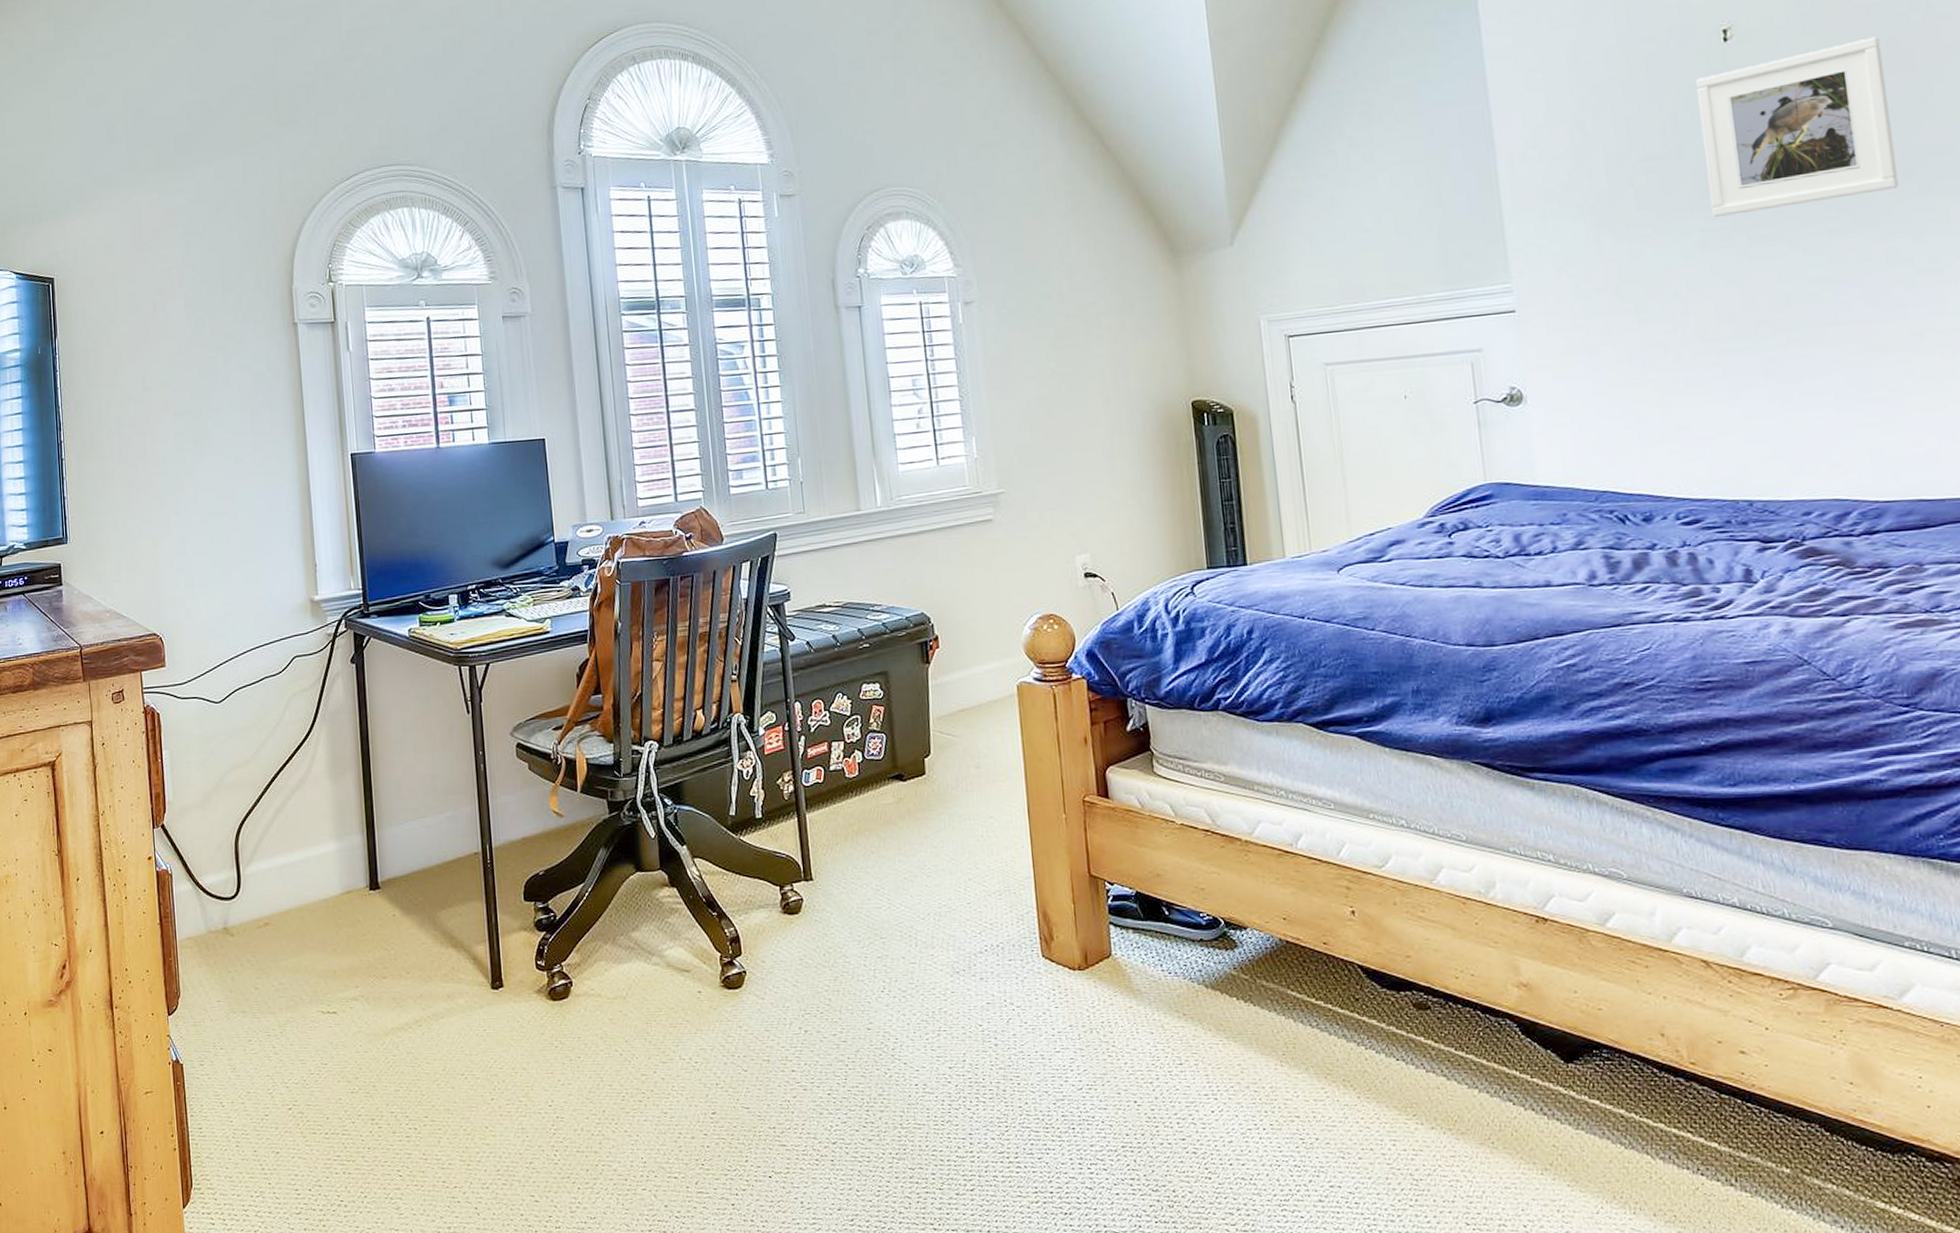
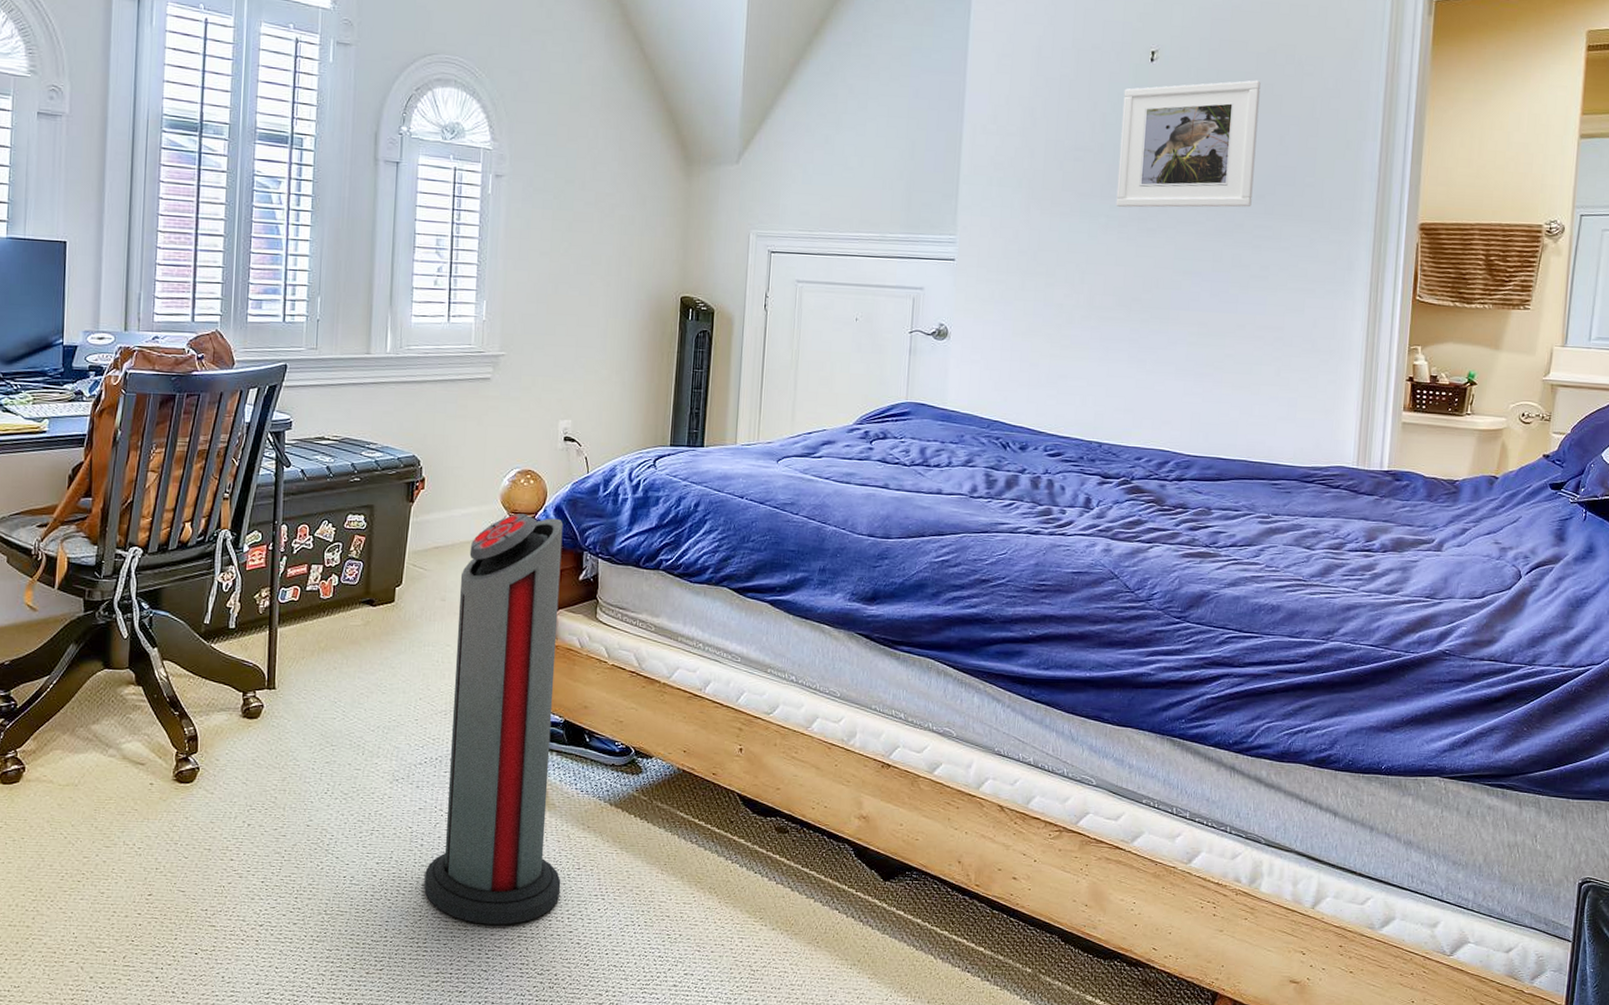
air purifier: none [993,663,1164,1134] -> present [424,514,564,925]

